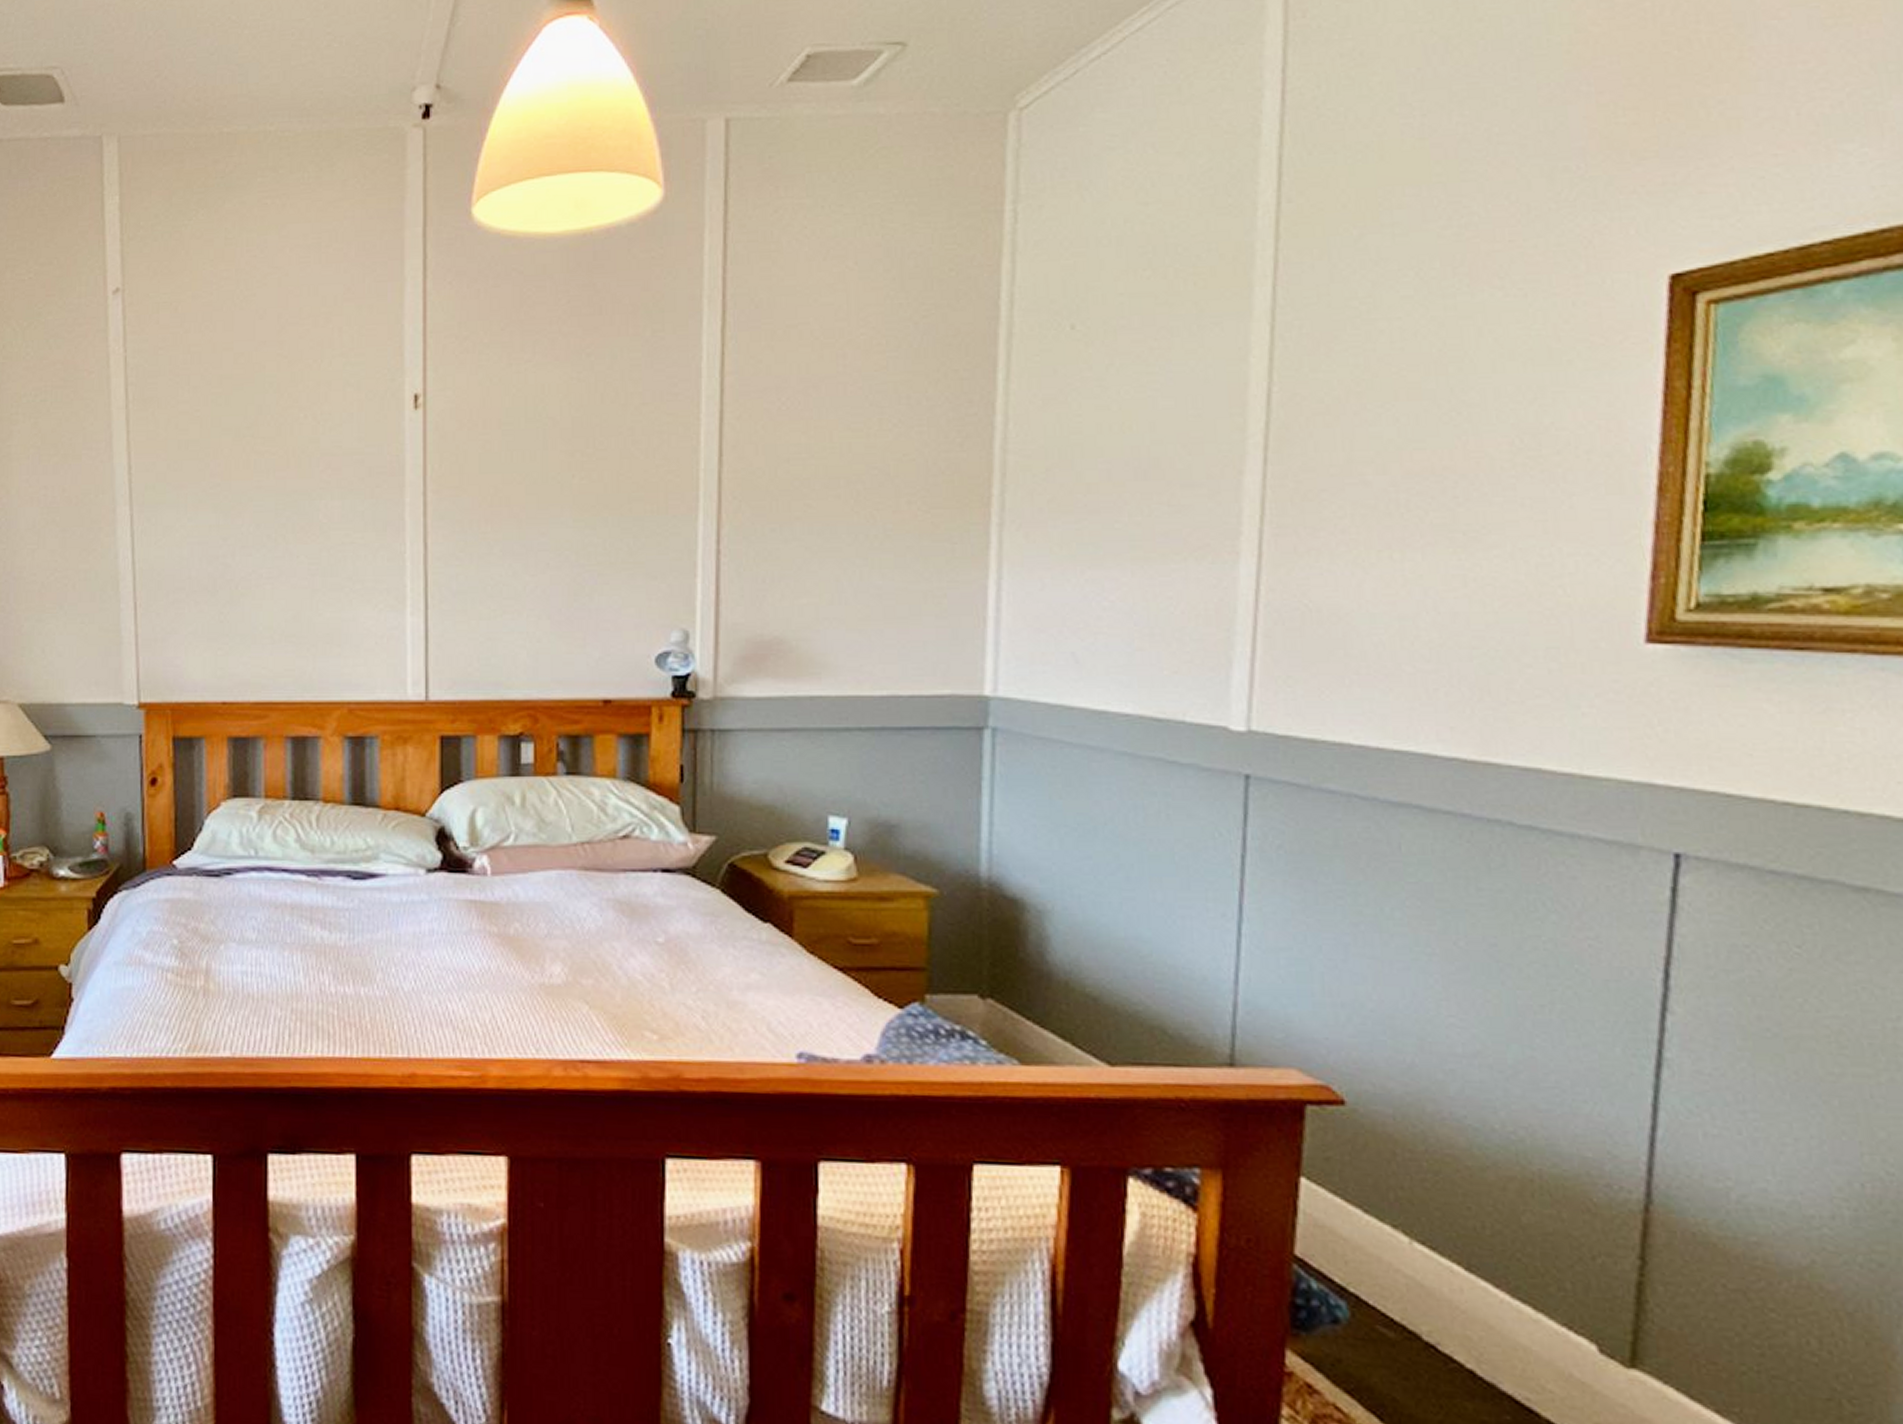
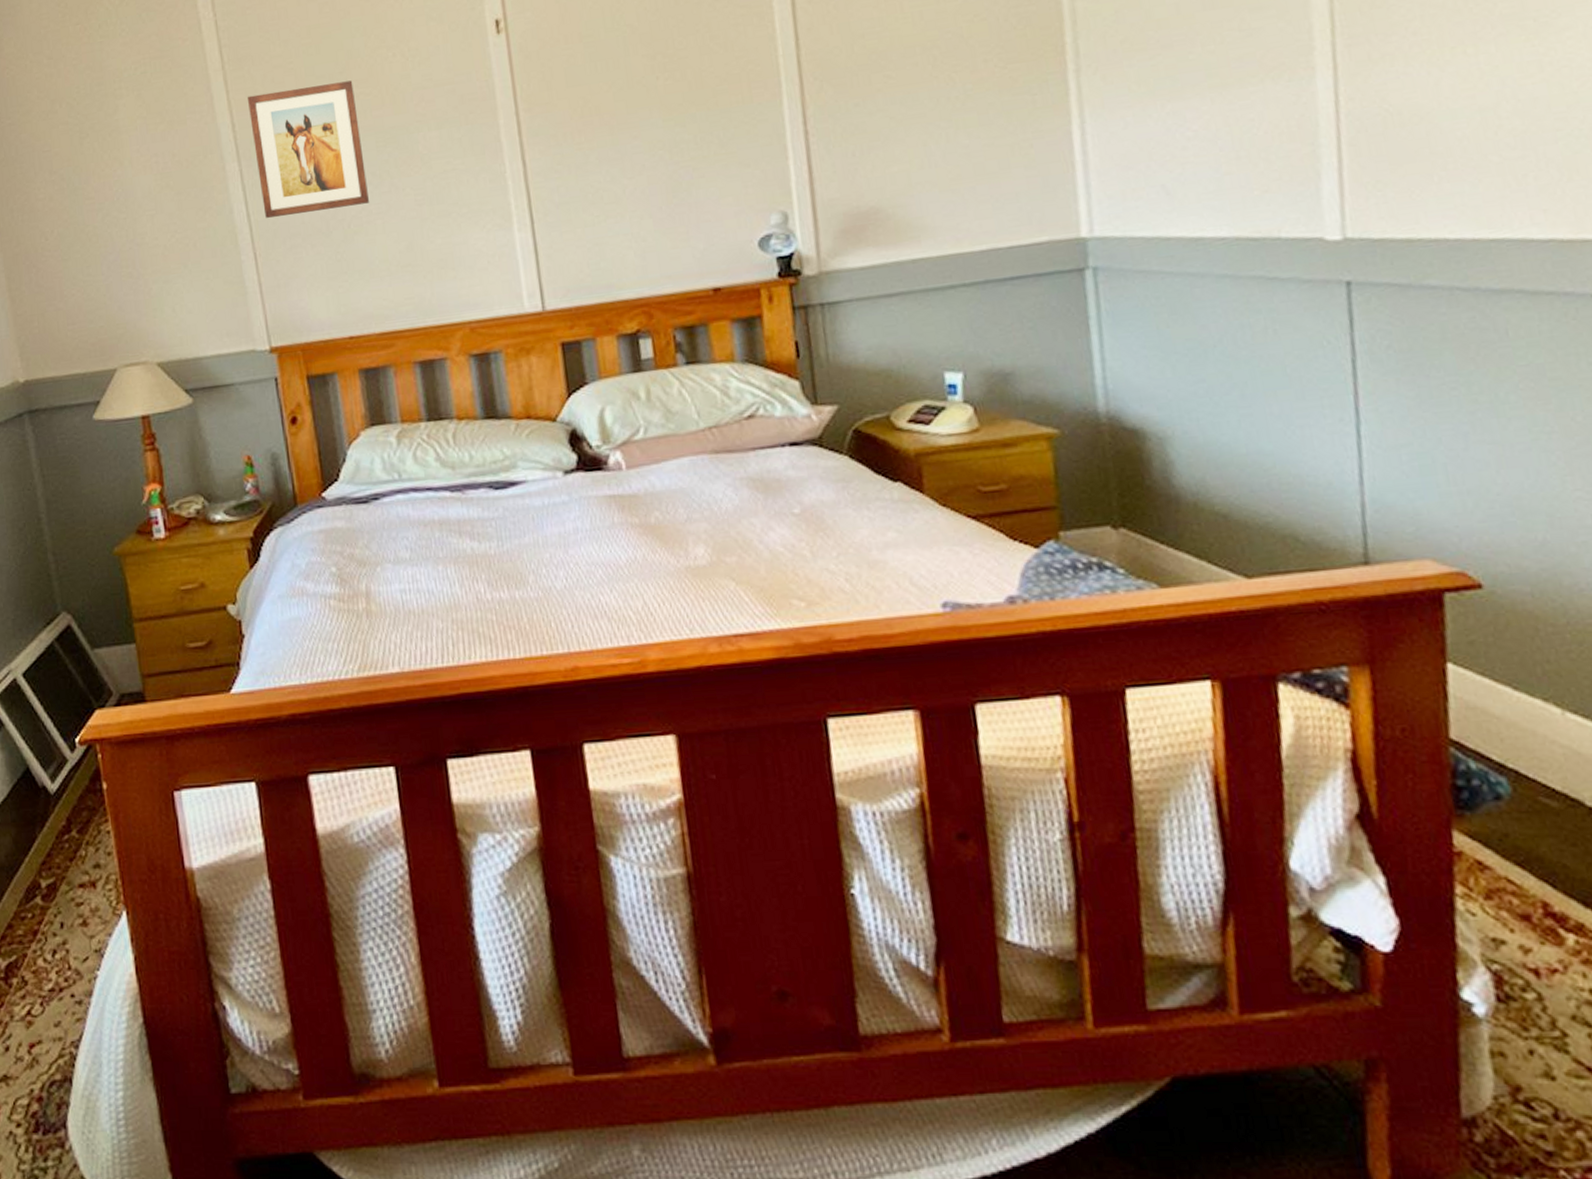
wall art: none [147,437,261,569] -> present [247,80,369,219]

